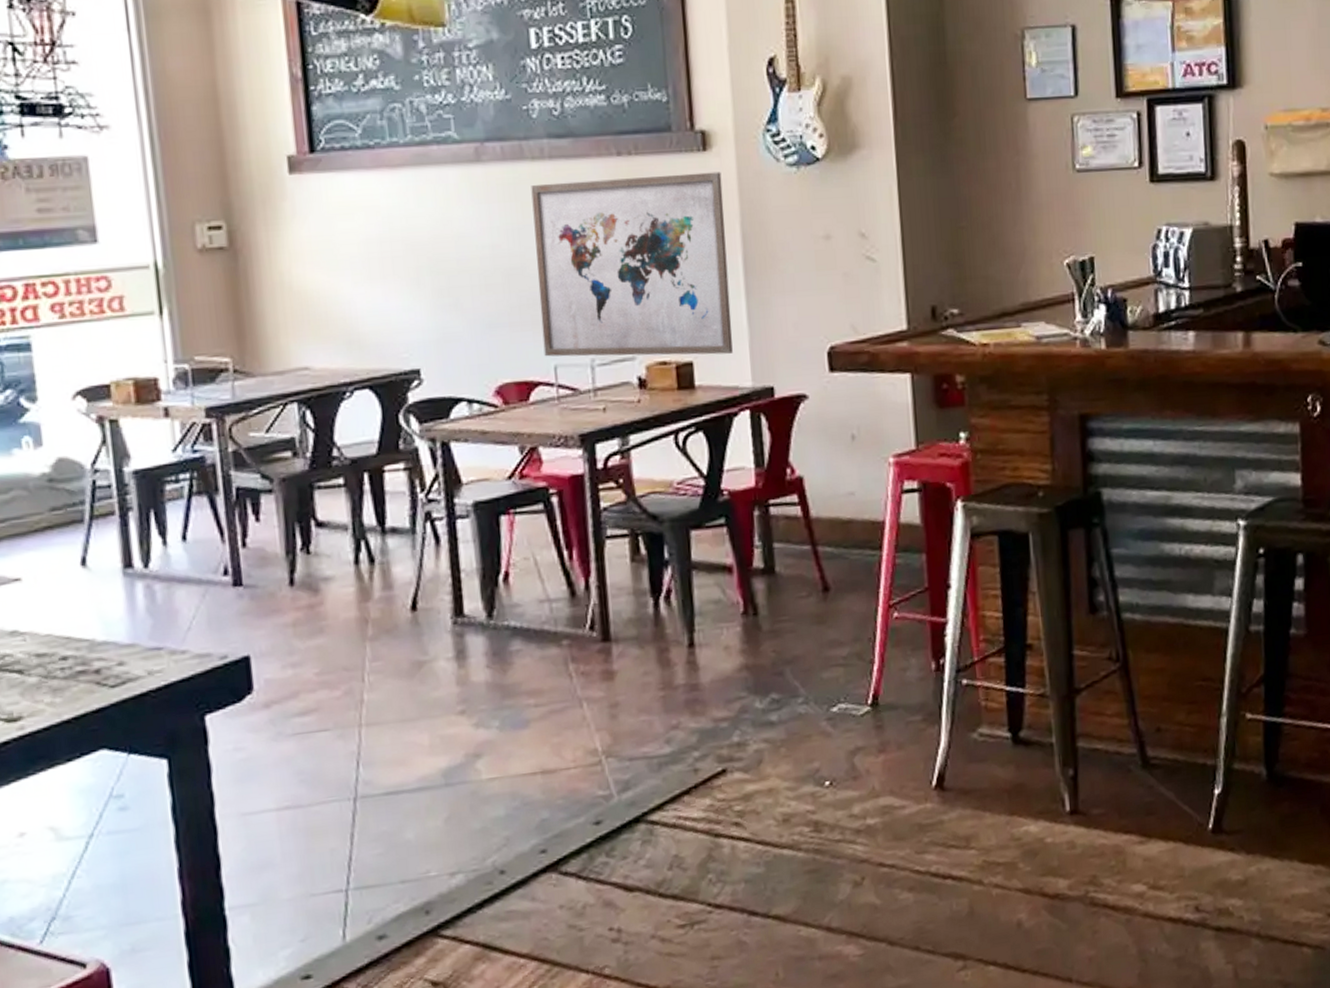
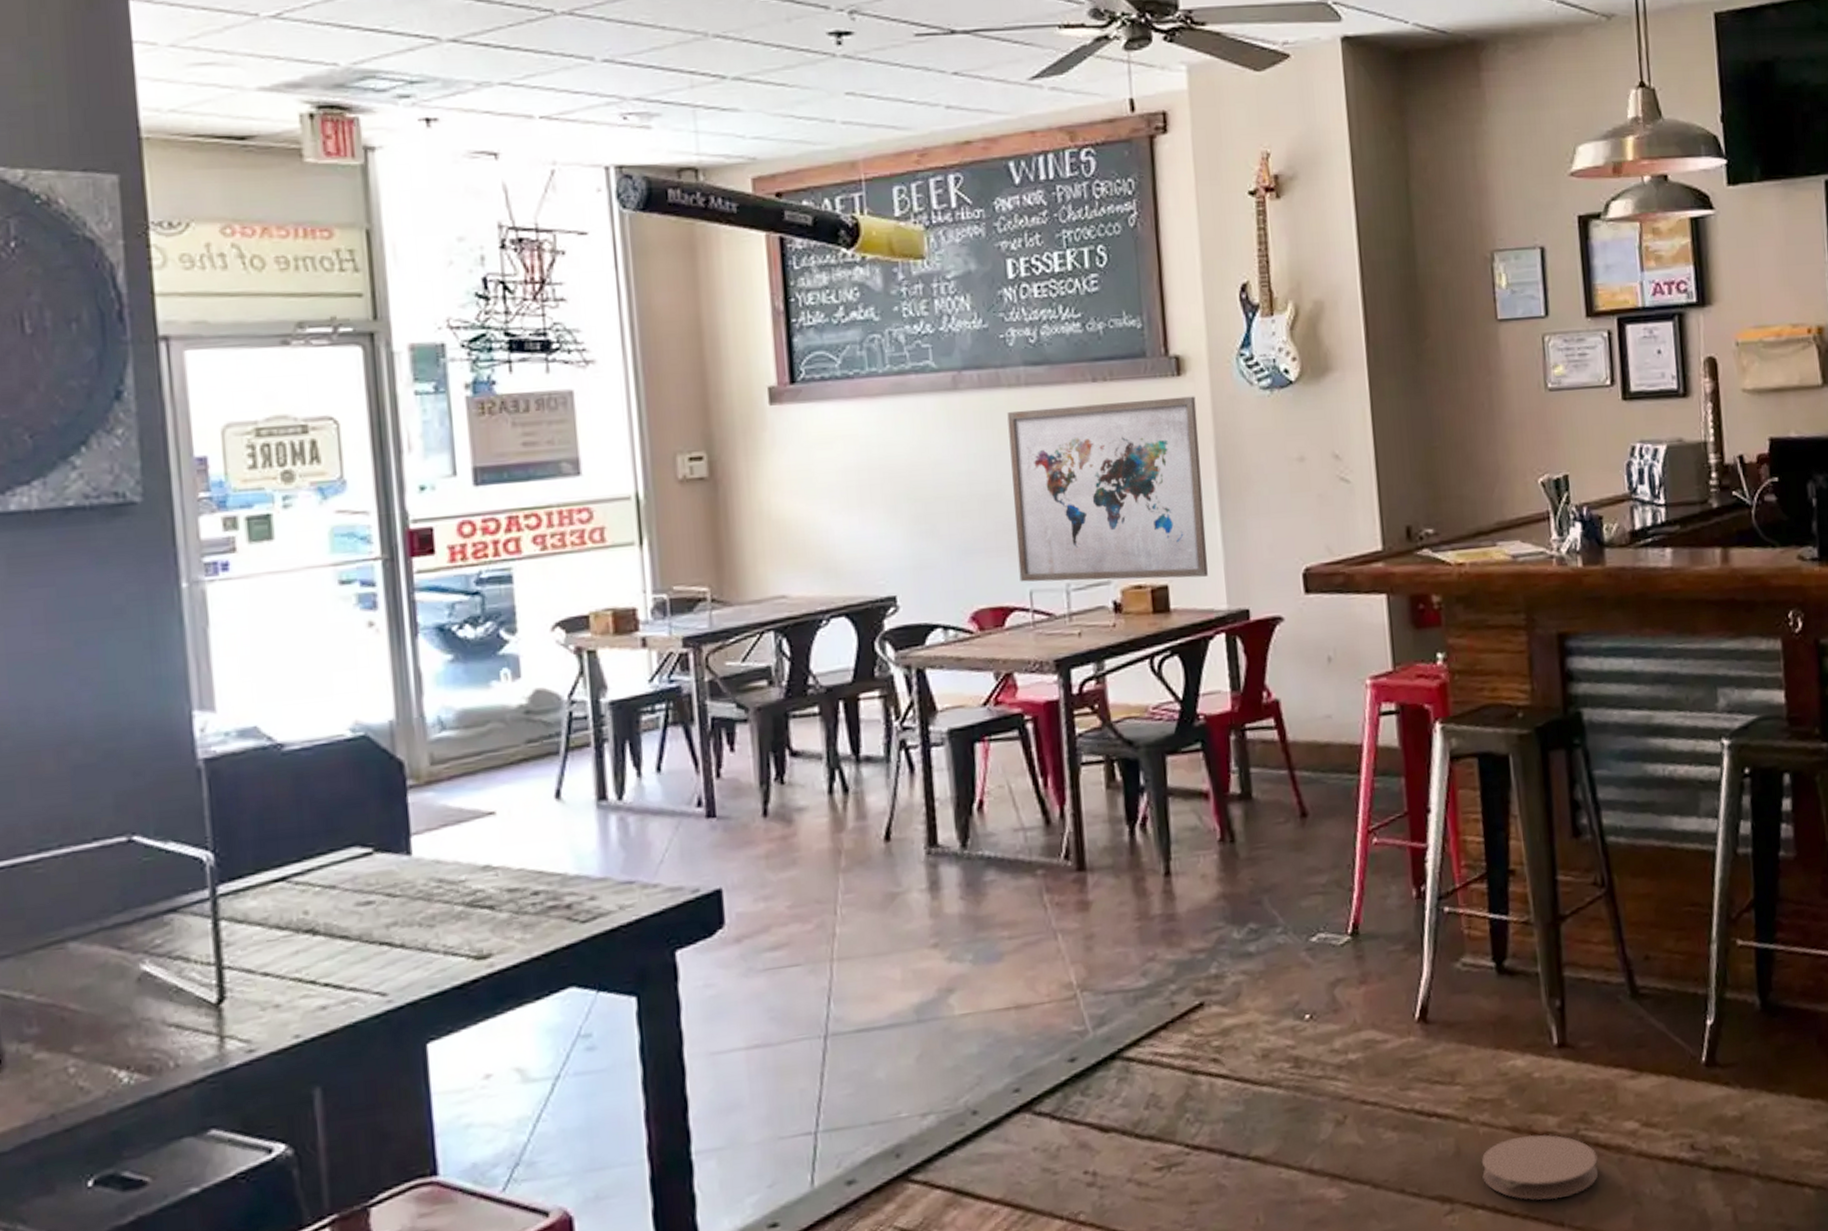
coaster: none [993,896,1106,958] -> present [1481,1134,1599,1201]

